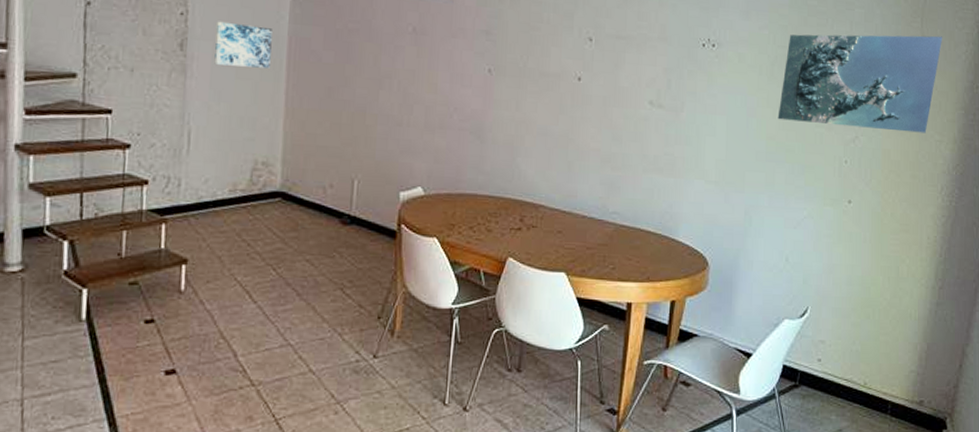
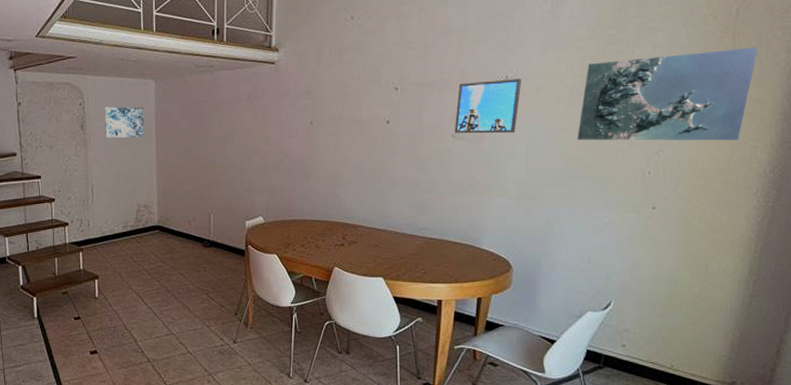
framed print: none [653,41,725,106] -> present [455,78,522,134]

